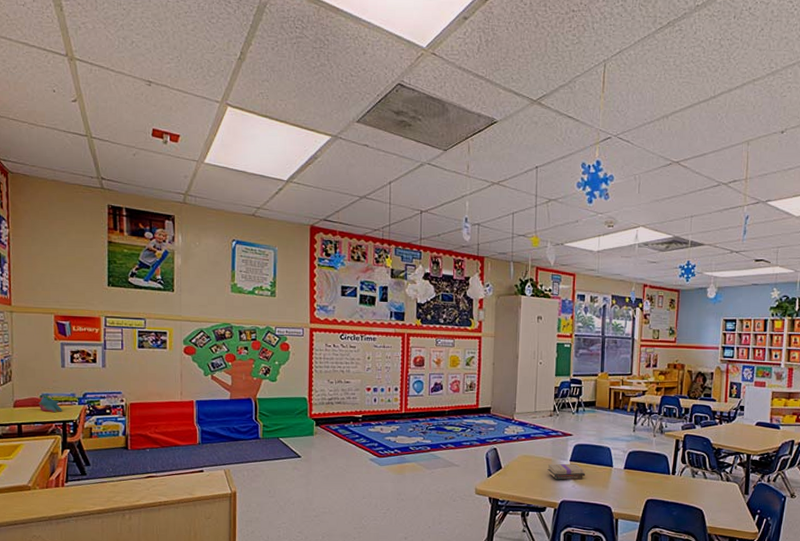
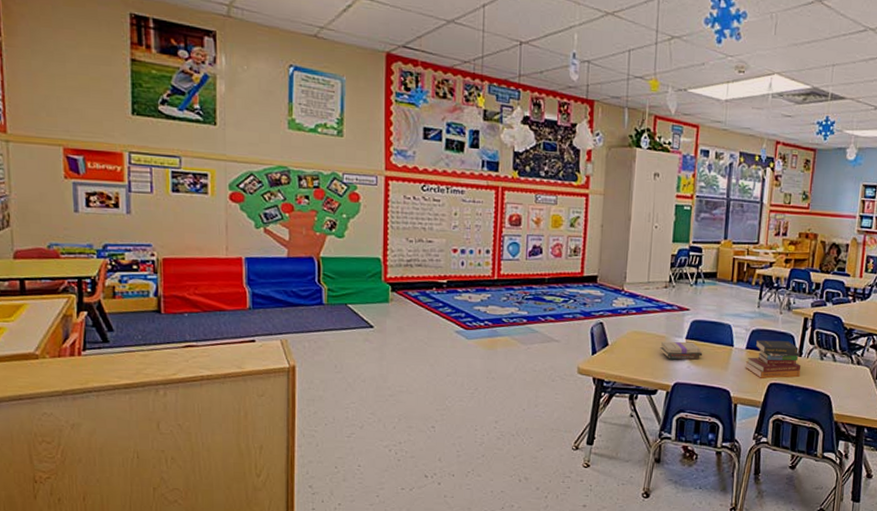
toy figurine: present [38,394,62,413] -> none [46,244,77,267]
books: none [624,460,675,496] -> present [745,339,802,379]

